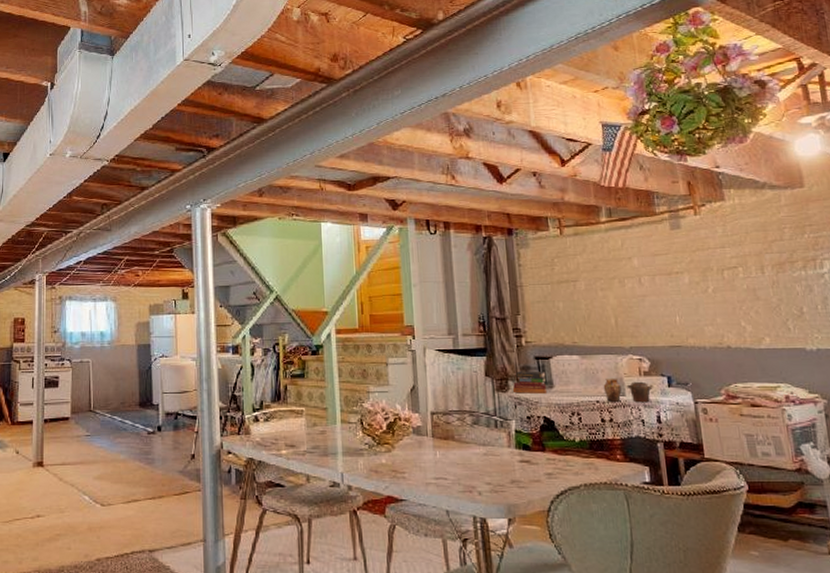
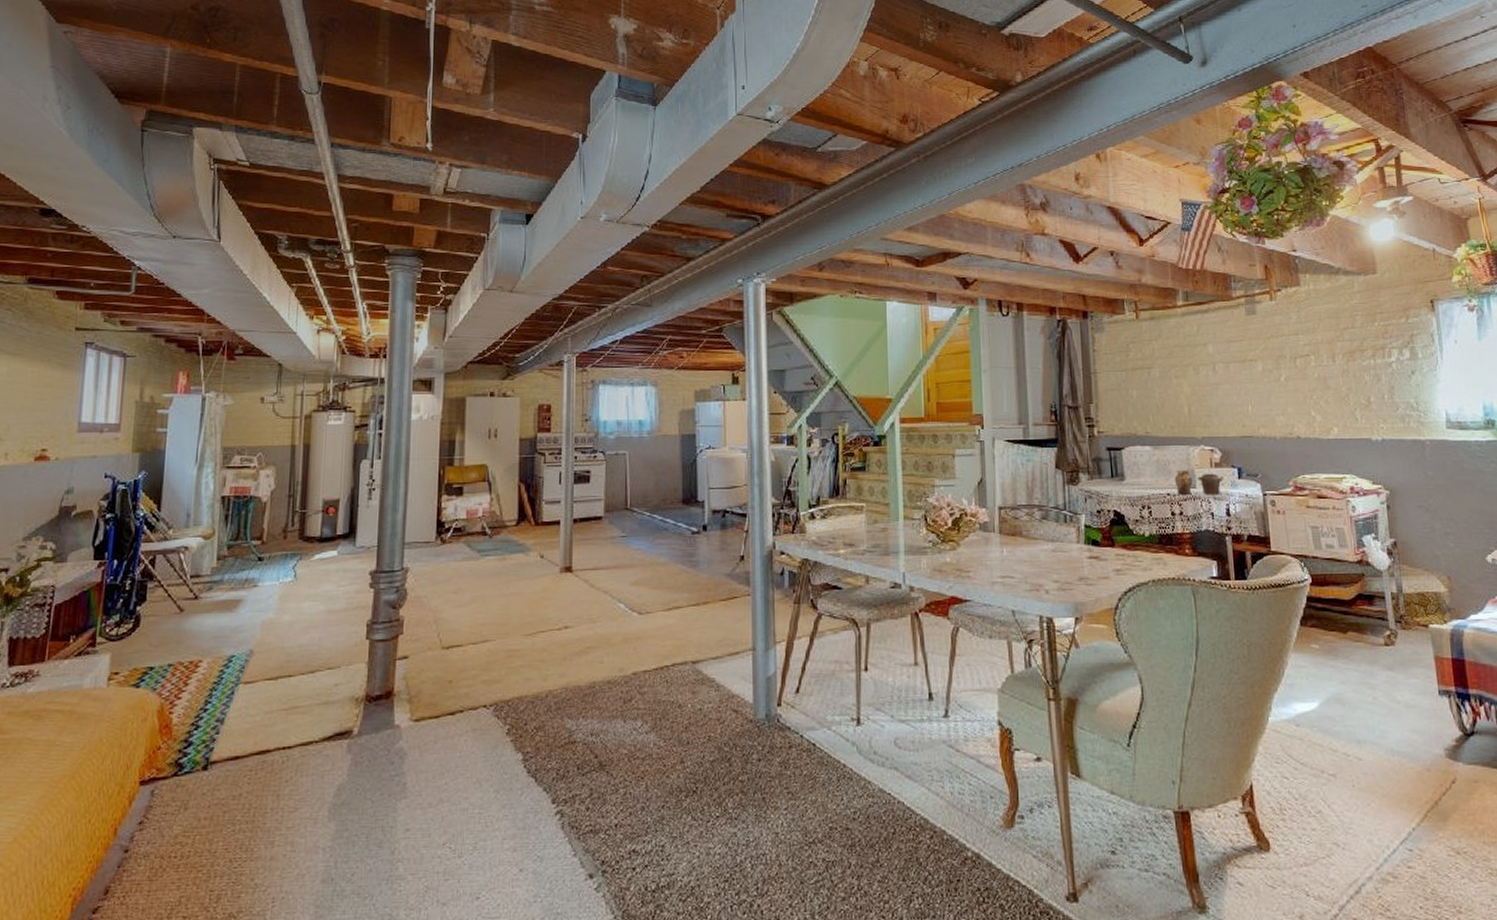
books: present [512,371,548,395] -> none [1083,462,1119,487]

